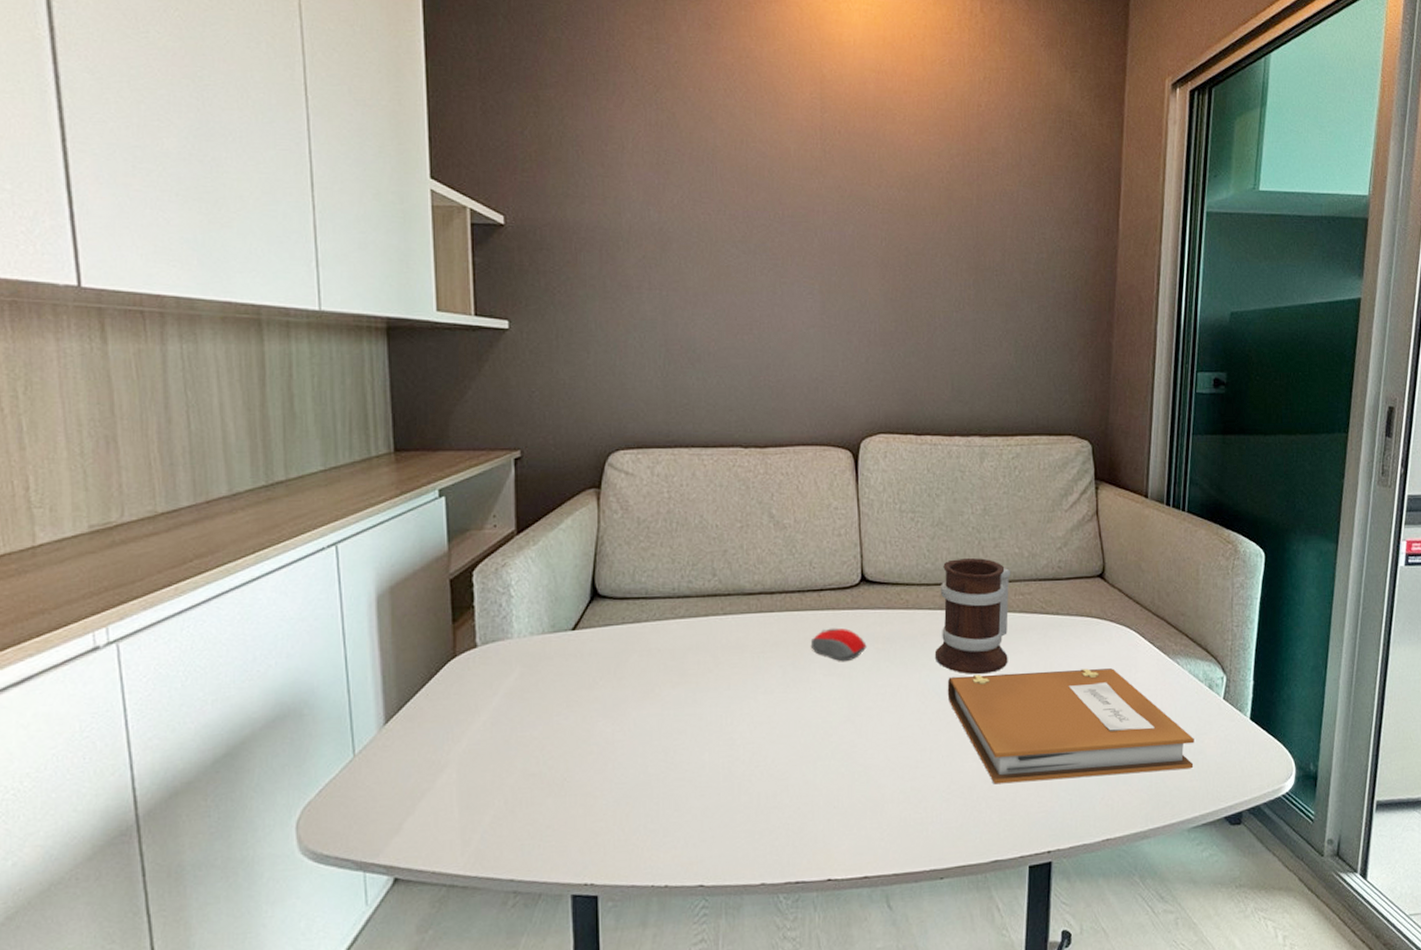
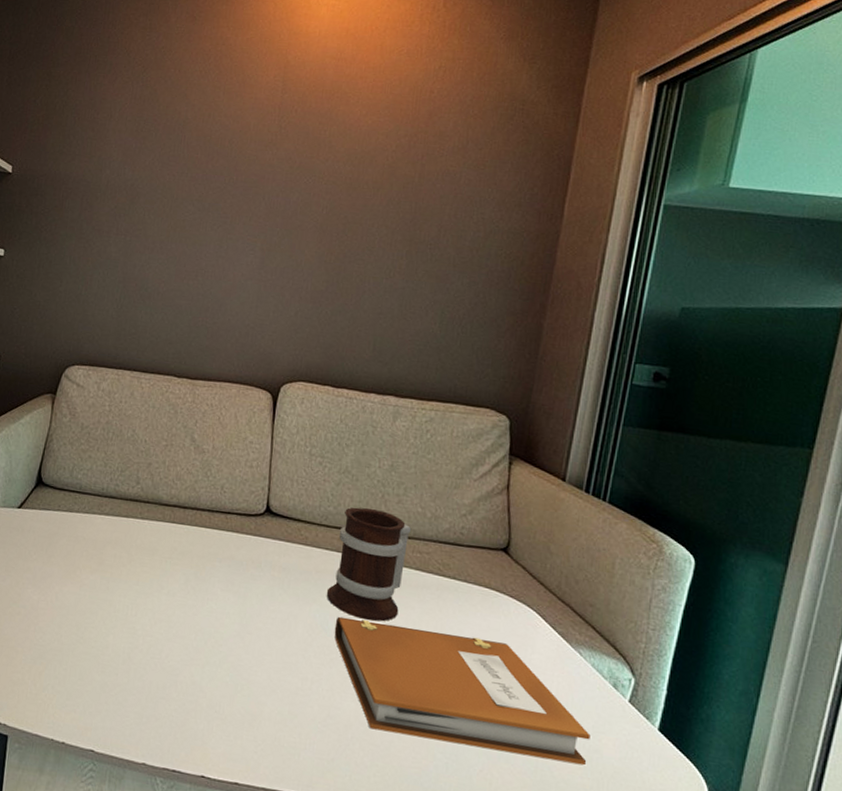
computer mouse: present [810,628,867,662] -> none [212,548,264,582]

